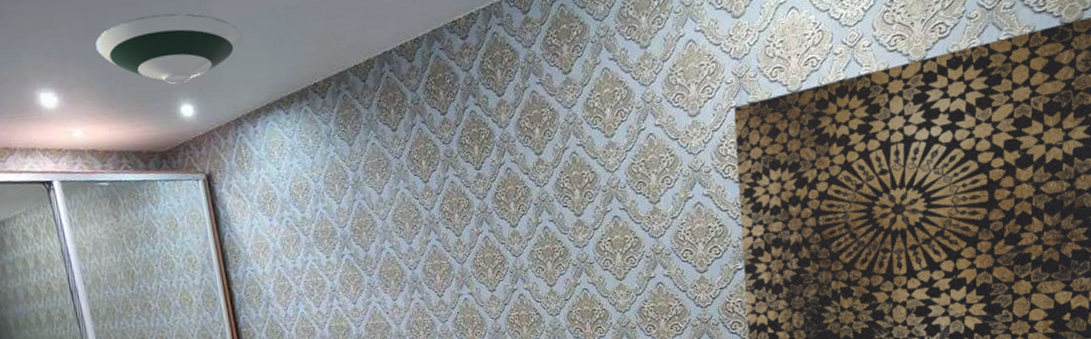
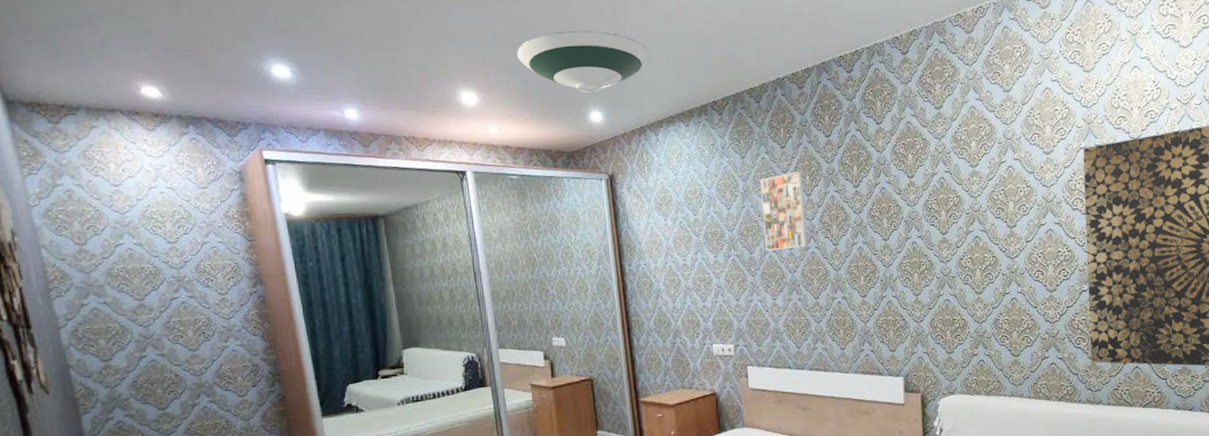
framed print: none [372,156,428,247] -> present [760,171,808,251]

